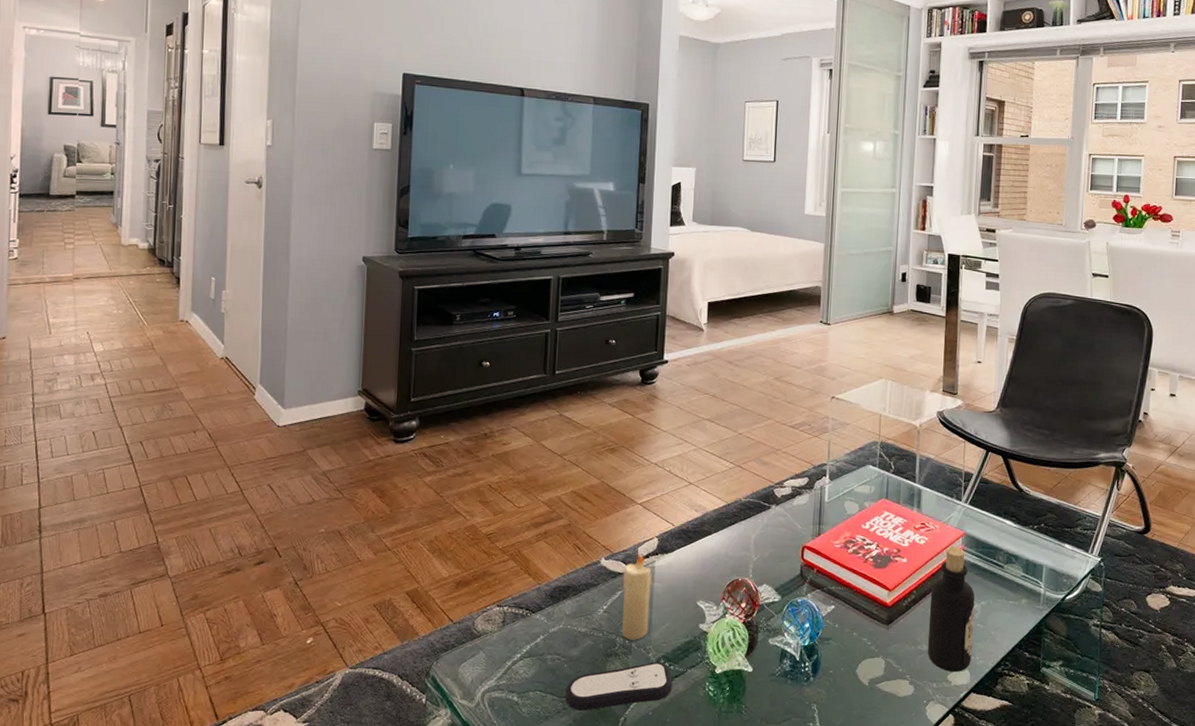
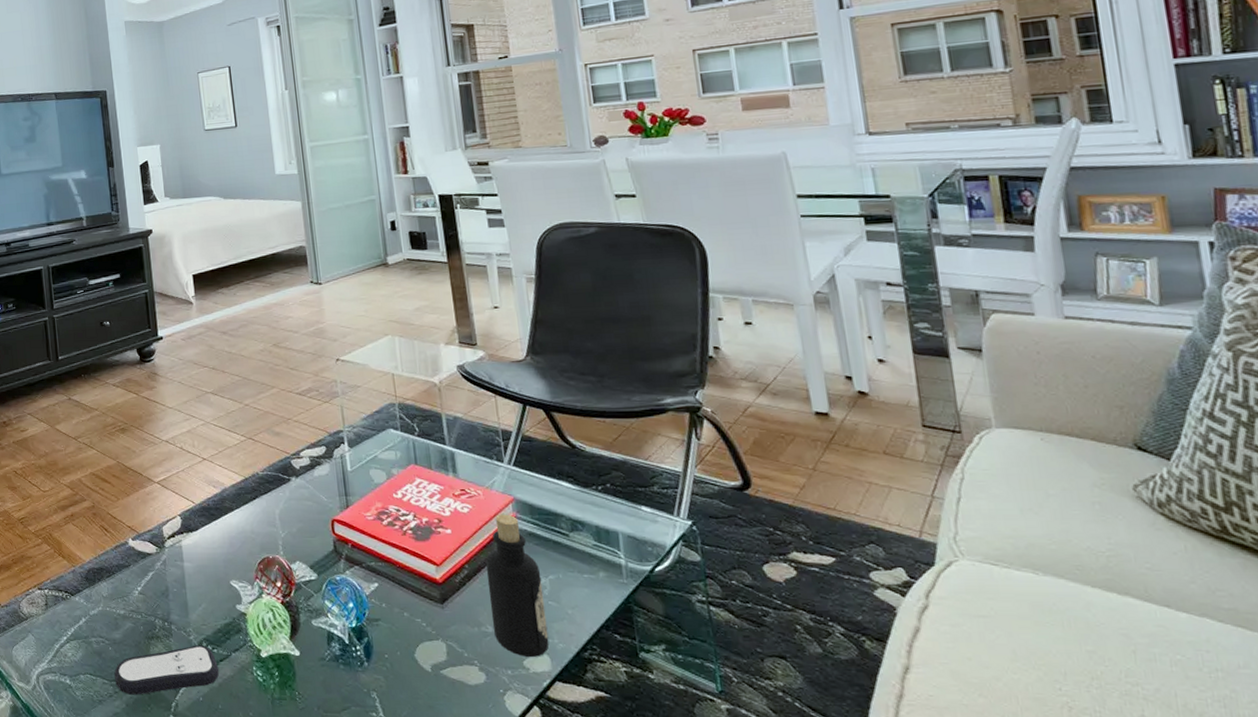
candle: present [621,553,652,640] -> none [152,533,186,622]

